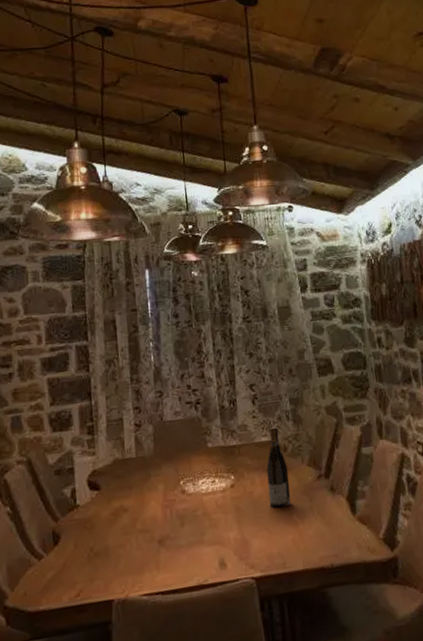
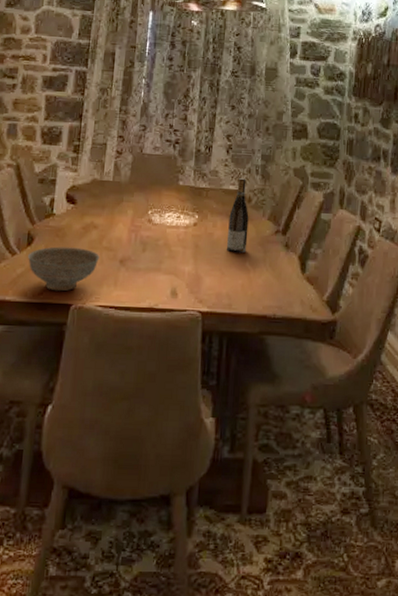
decorative bowl: none [55,536,136,589] -> present [27,246,100,292]

